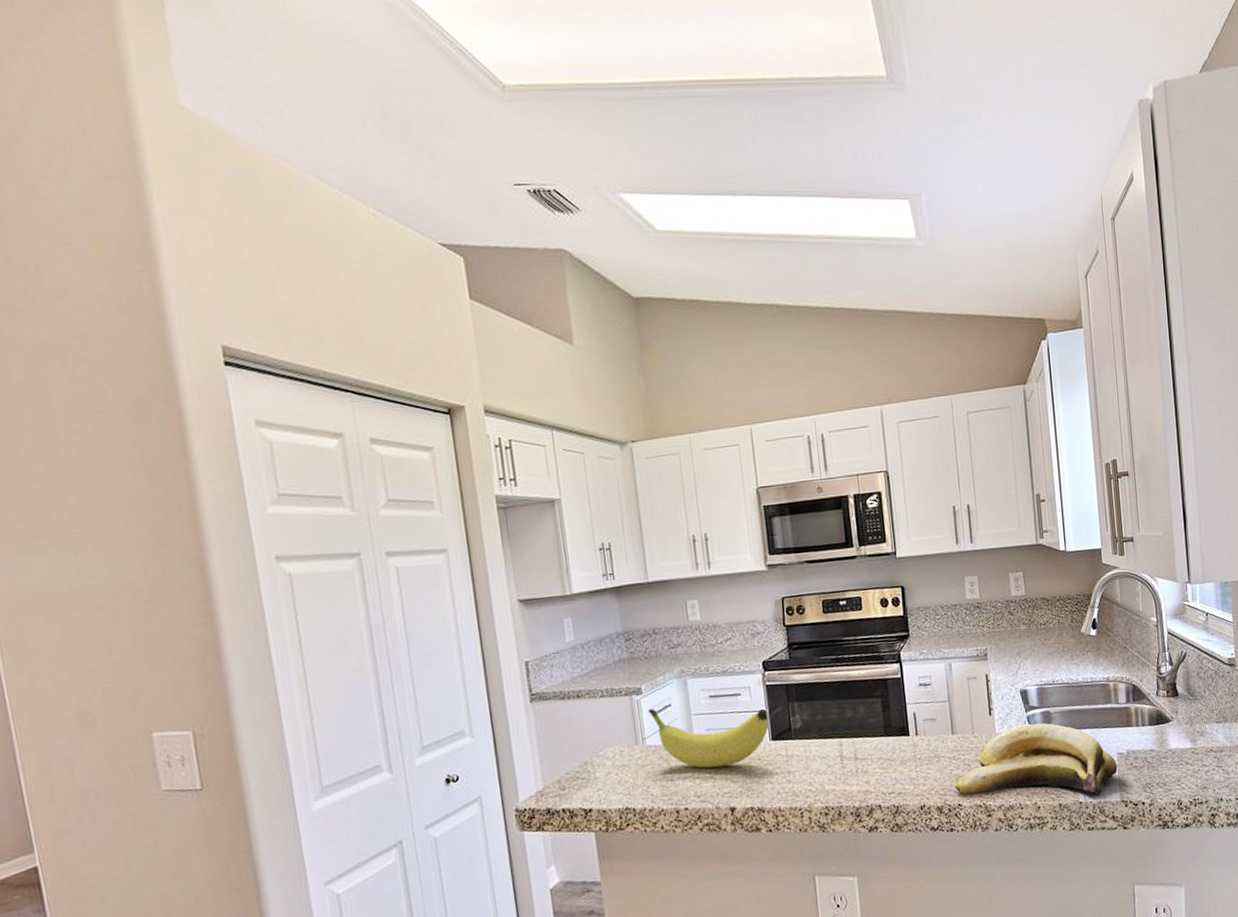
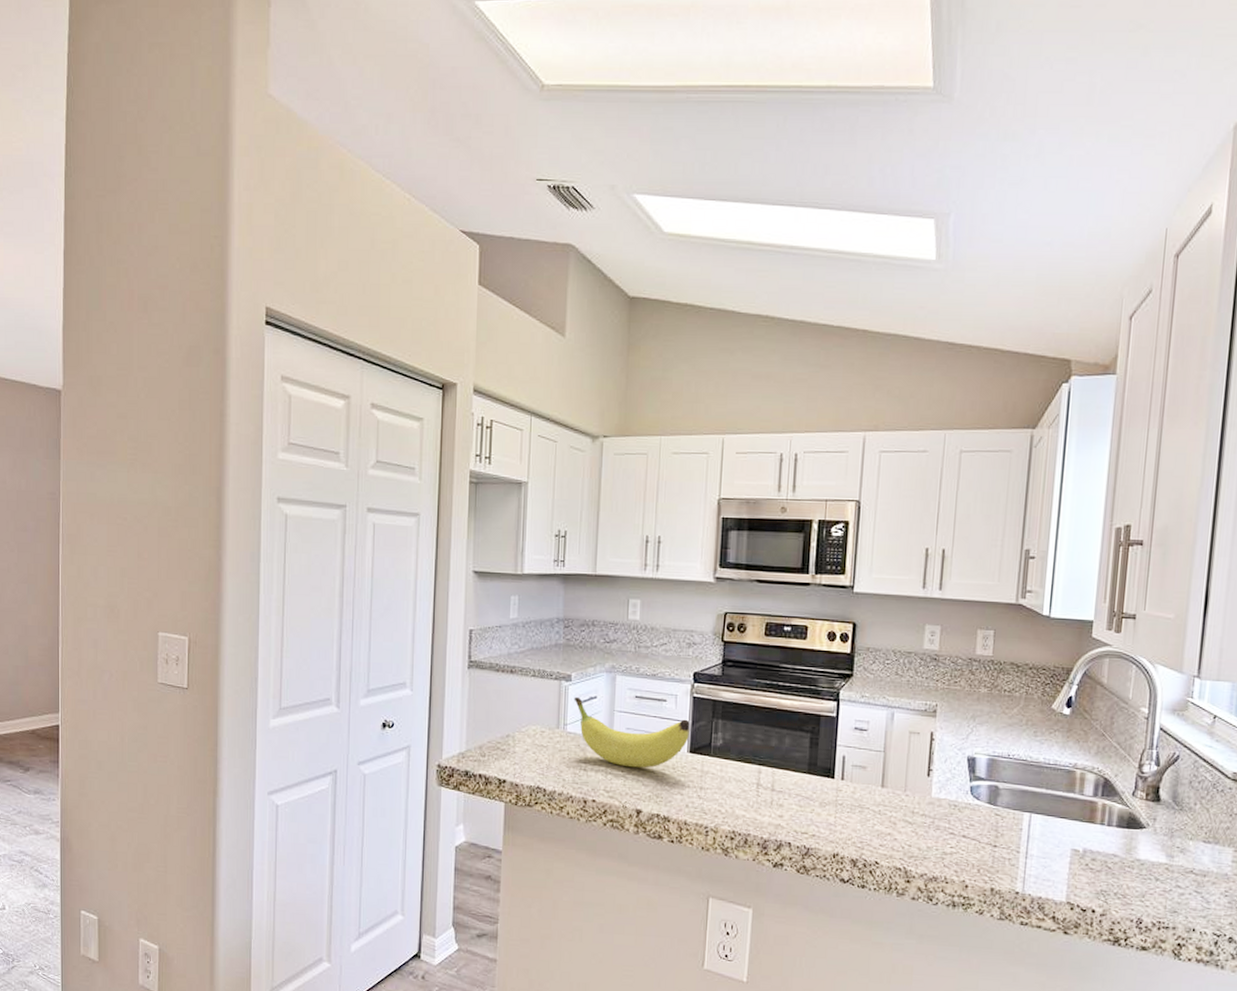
banana: present [954,723,1118,795] -> none [874,794,1069,889]

